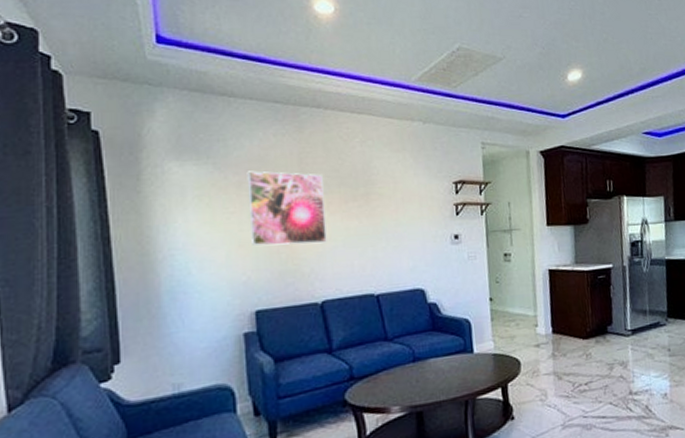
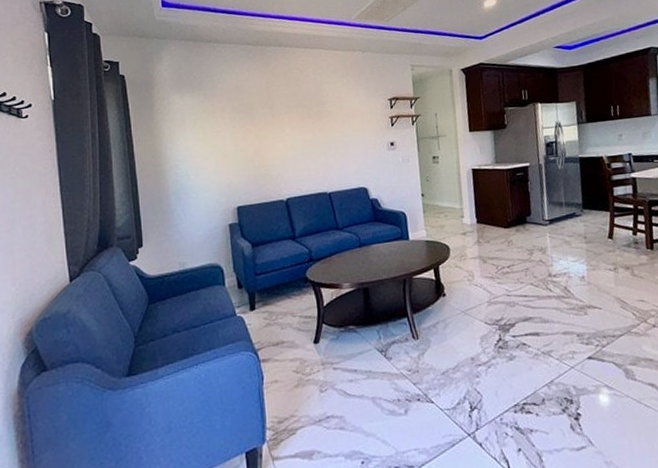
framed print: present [247,170,327,246] -> none [228,98,289,156]

